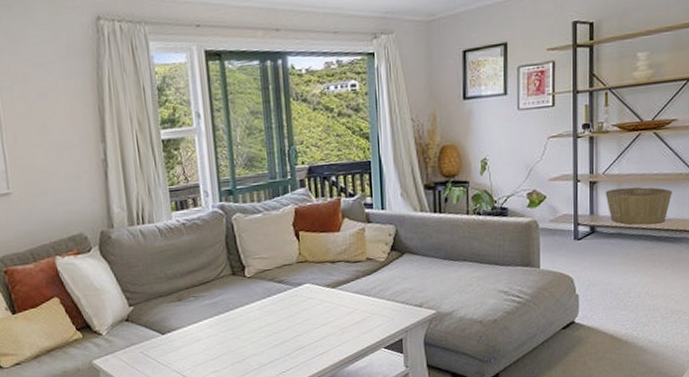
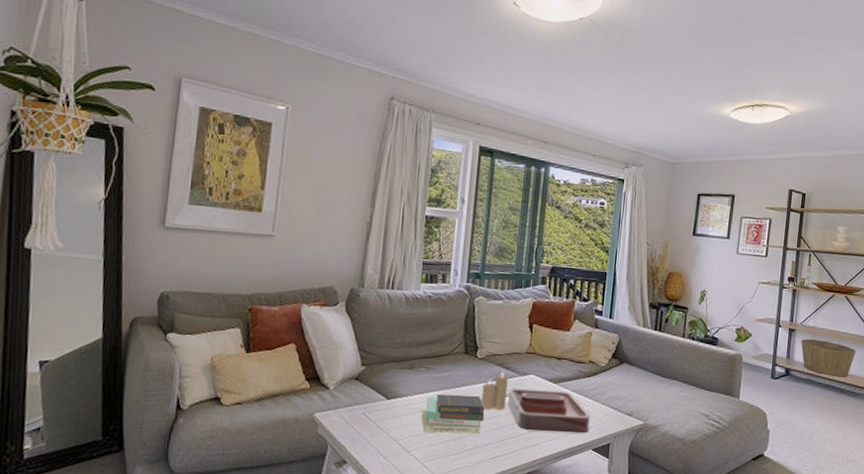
books: none [199,315,265,361] -> present [421,394,485,434]
candle: none [257,285,285,328] -> present [481,371,508,411]
decorative tray: none [285,294,379,340] -> present [507,388,590,433]

